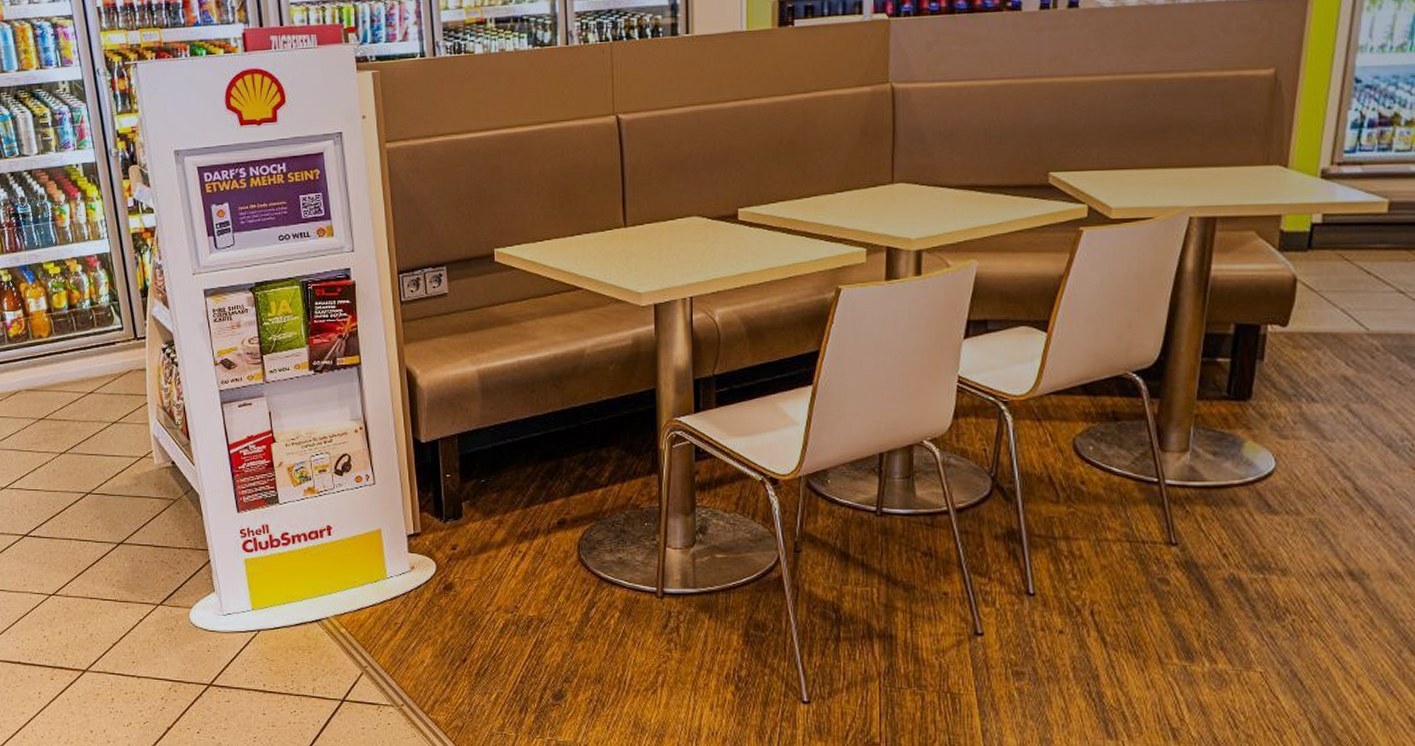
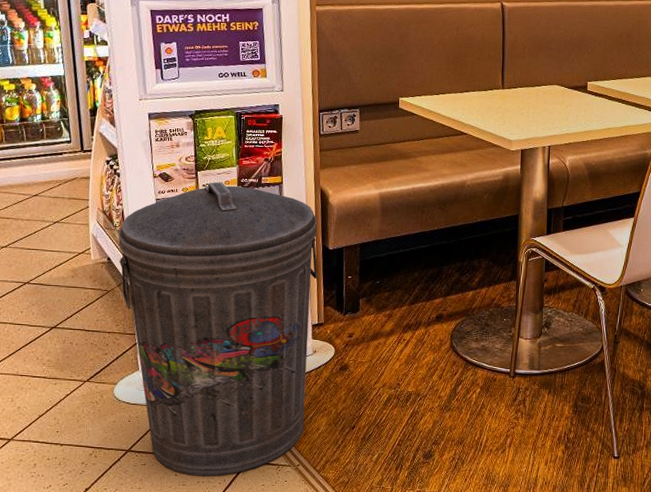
trash can: none [181,366,410,716] -> present [118,182,318,476]

